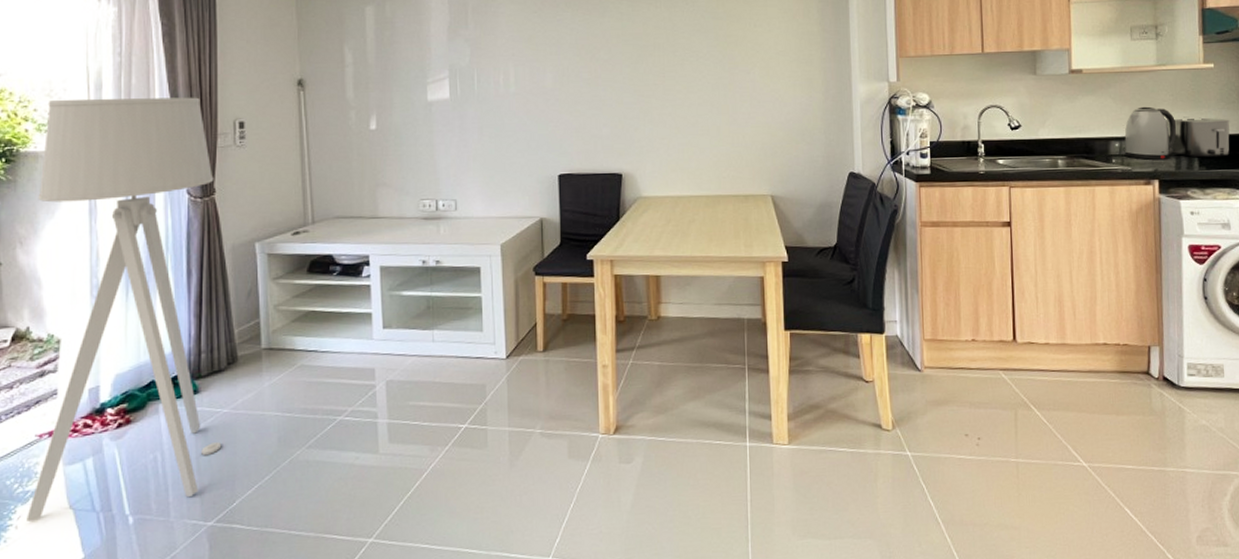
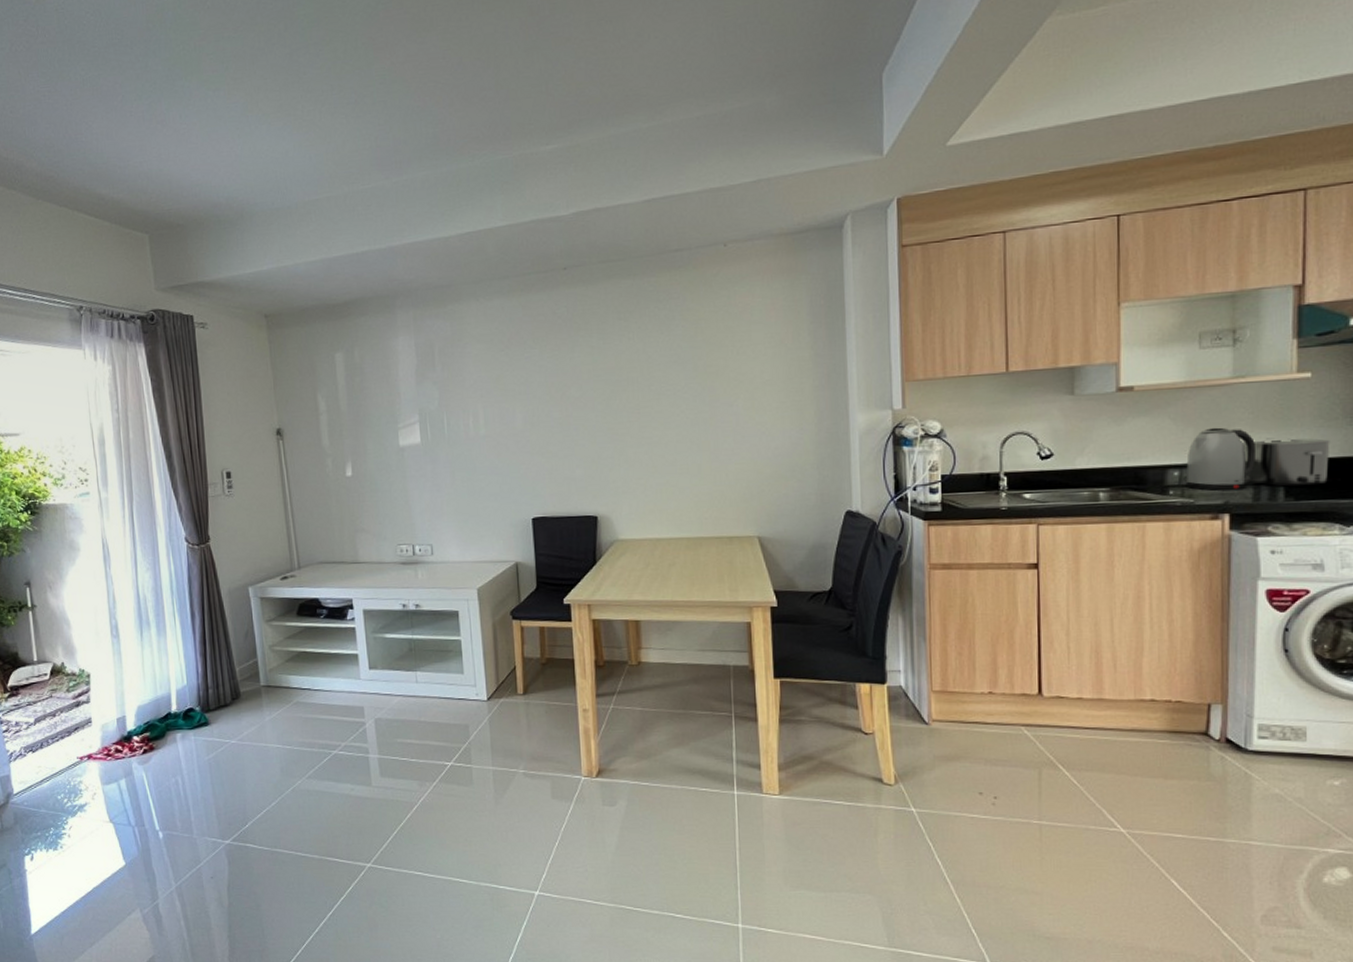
floor lamp: present [27,97,222,521] -> none [60,449,233,831]

